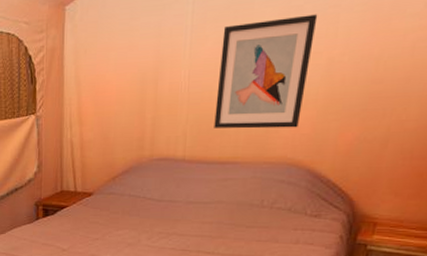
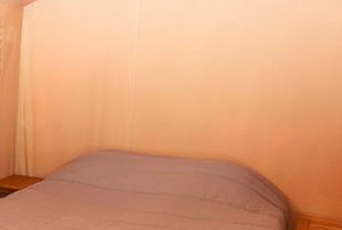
wall art: present [214,14,318,129] -> none [159,30,250,129]

